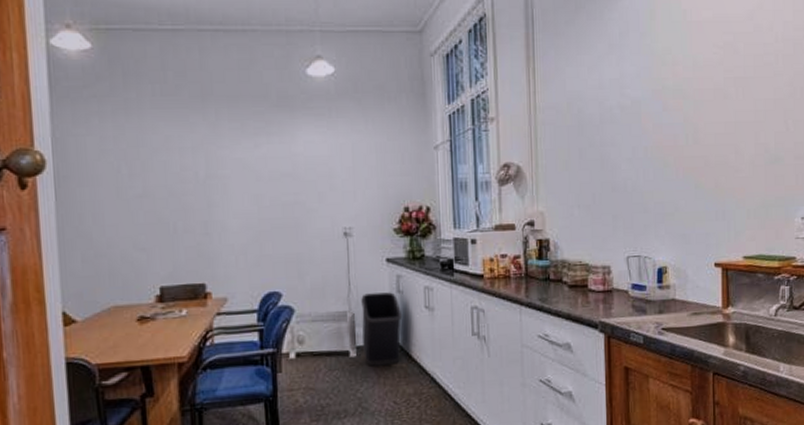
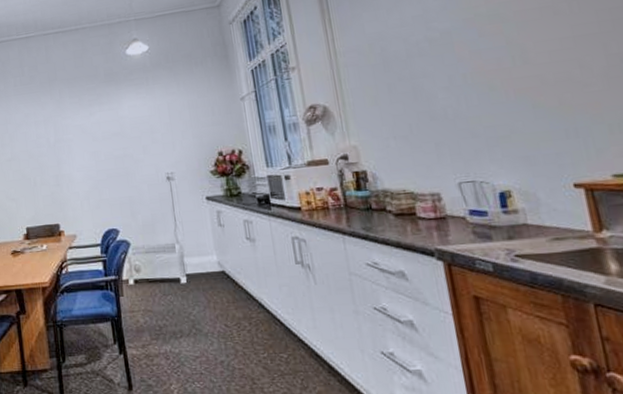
garbage can: present [361,292,403,366] -> none [186,226,227,292]

